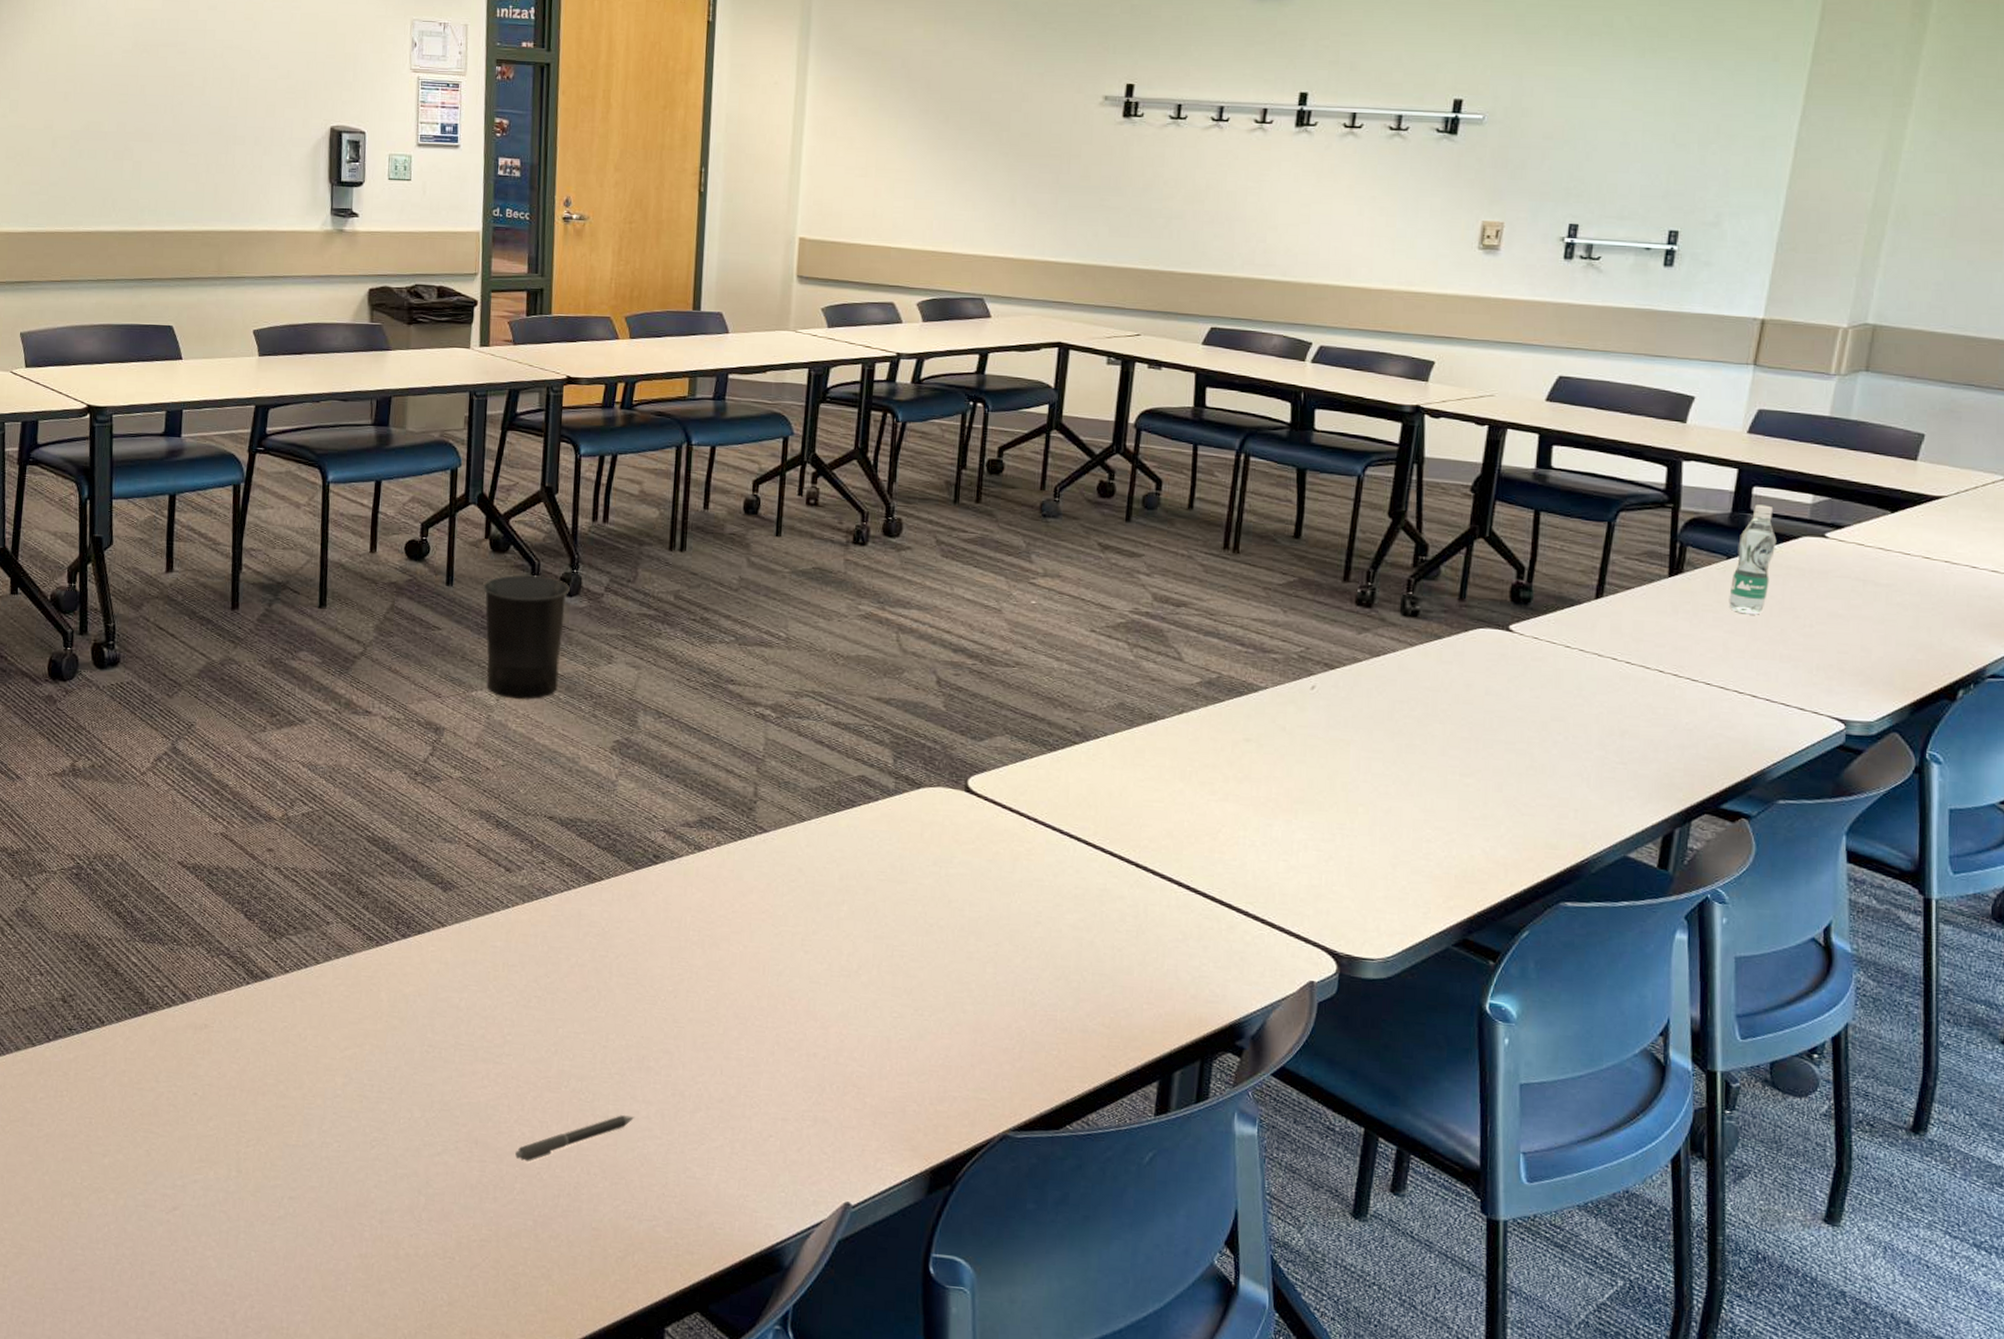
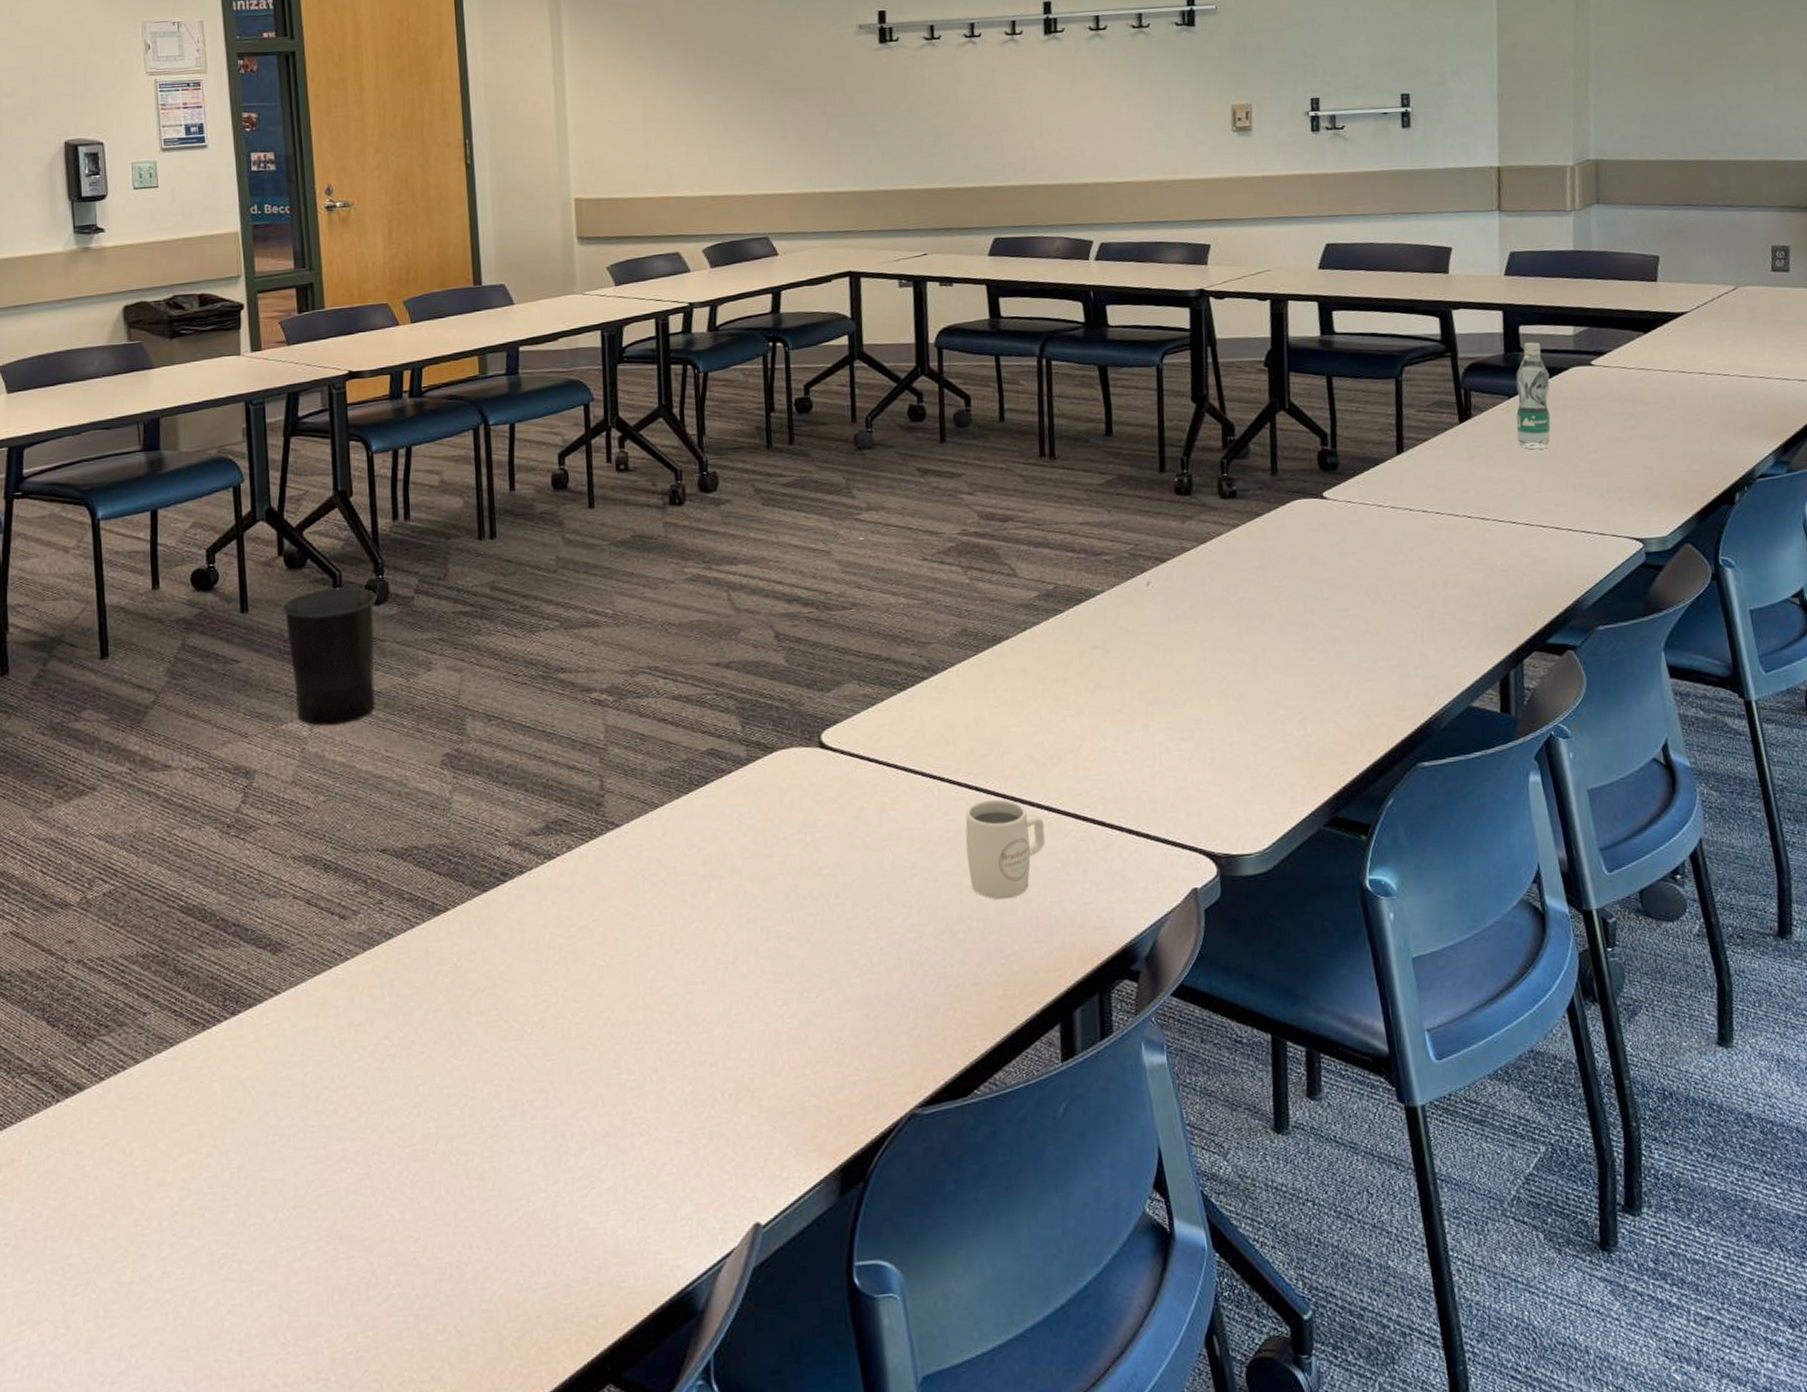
pen: present [515,1115,635,1162] -> none [386,1171,515,1249]
mug: none [1091,865,1172,960] -> present [965,799,1045,900]

